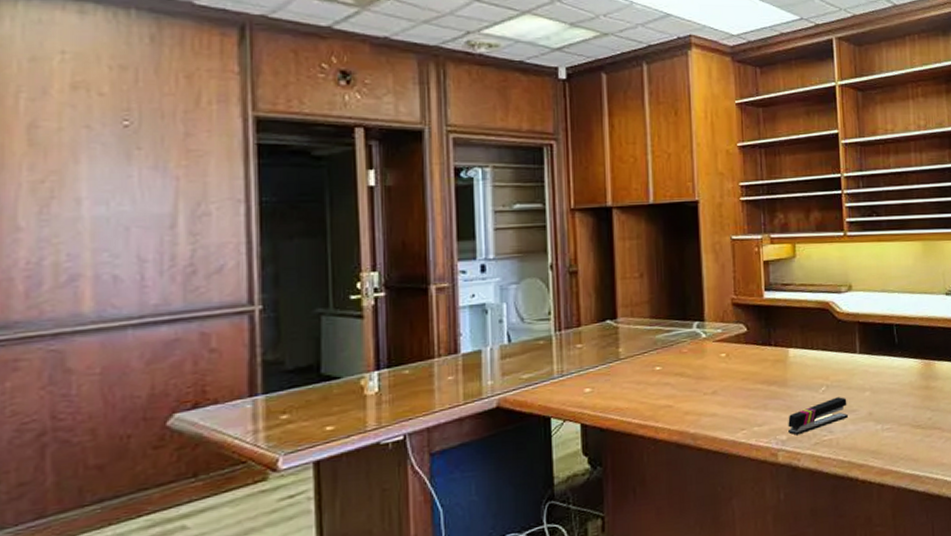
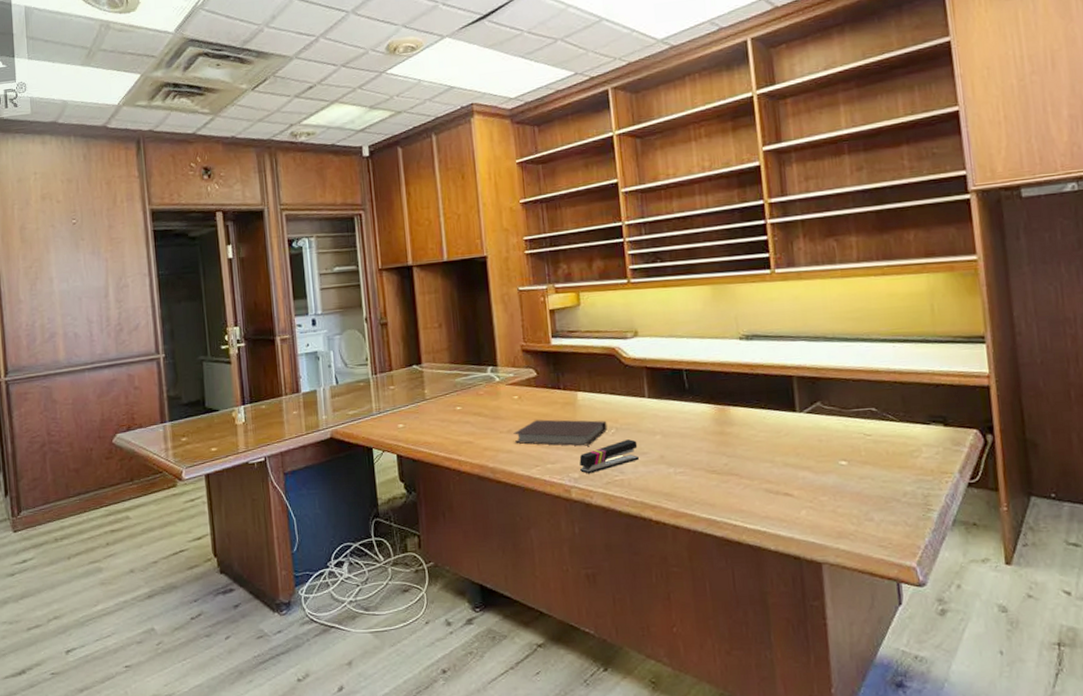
notebook: none [719,378,818,406] -> present [513,419,607,446]

